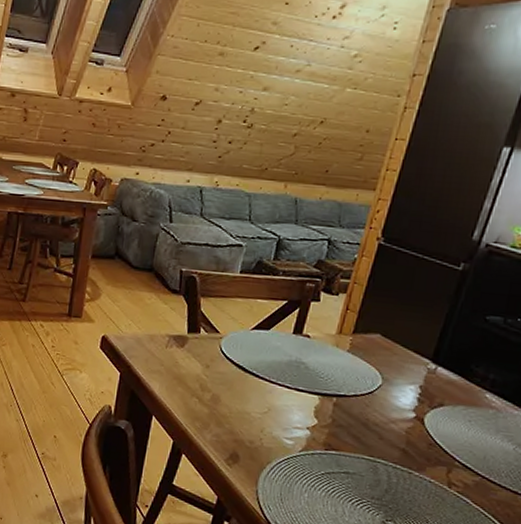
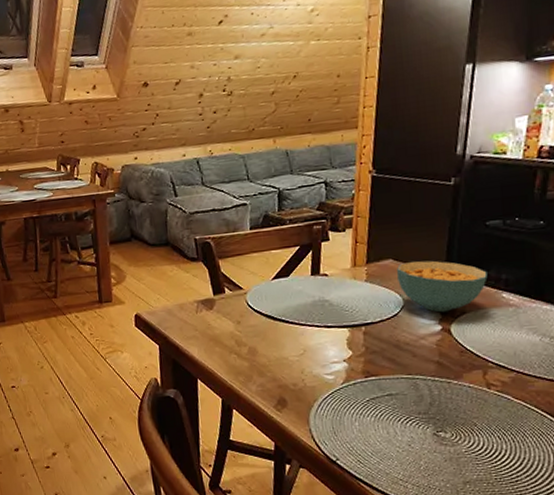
cereal bowl: none [381,340,476,401] -> present [397,260,488,313]

